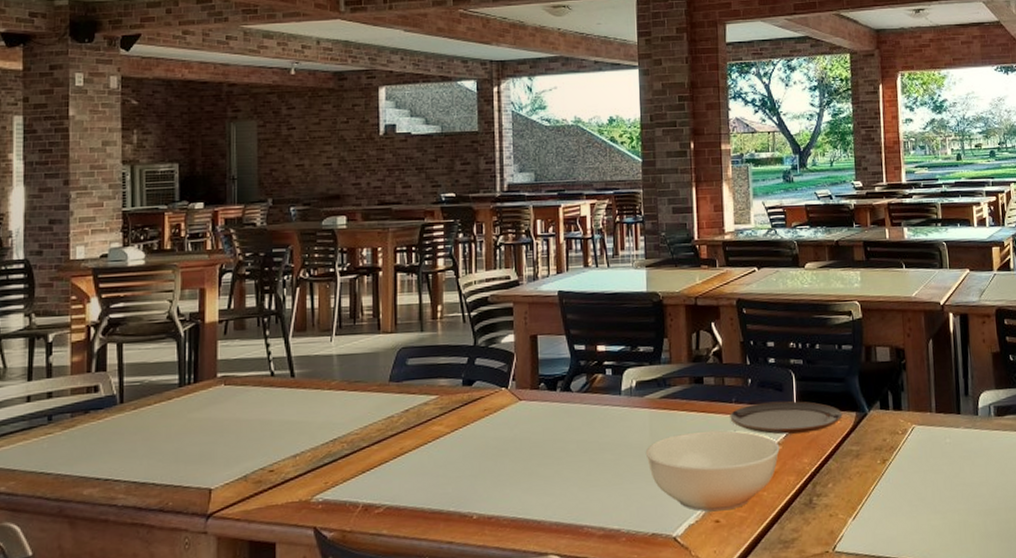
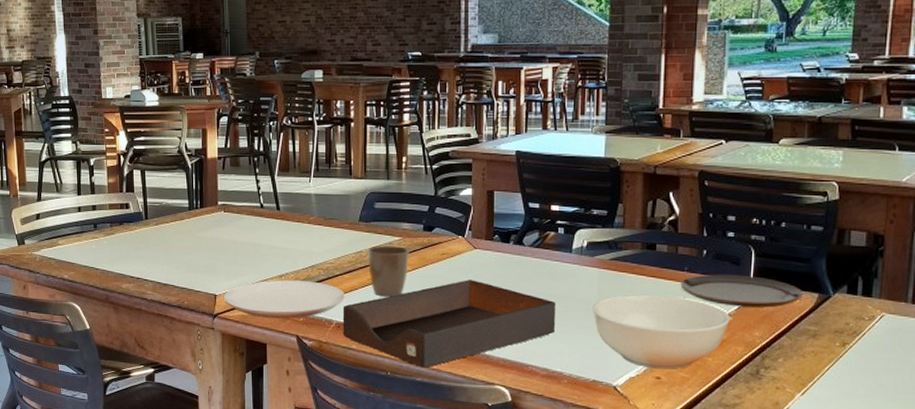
plate: none [220,458,373,510] -> present [223,280,345,318]
tray: none [370,435,610,546] -> present [342,280,557,368]
cup: none [400,406,447,466] -> present [368,246,409,296]

